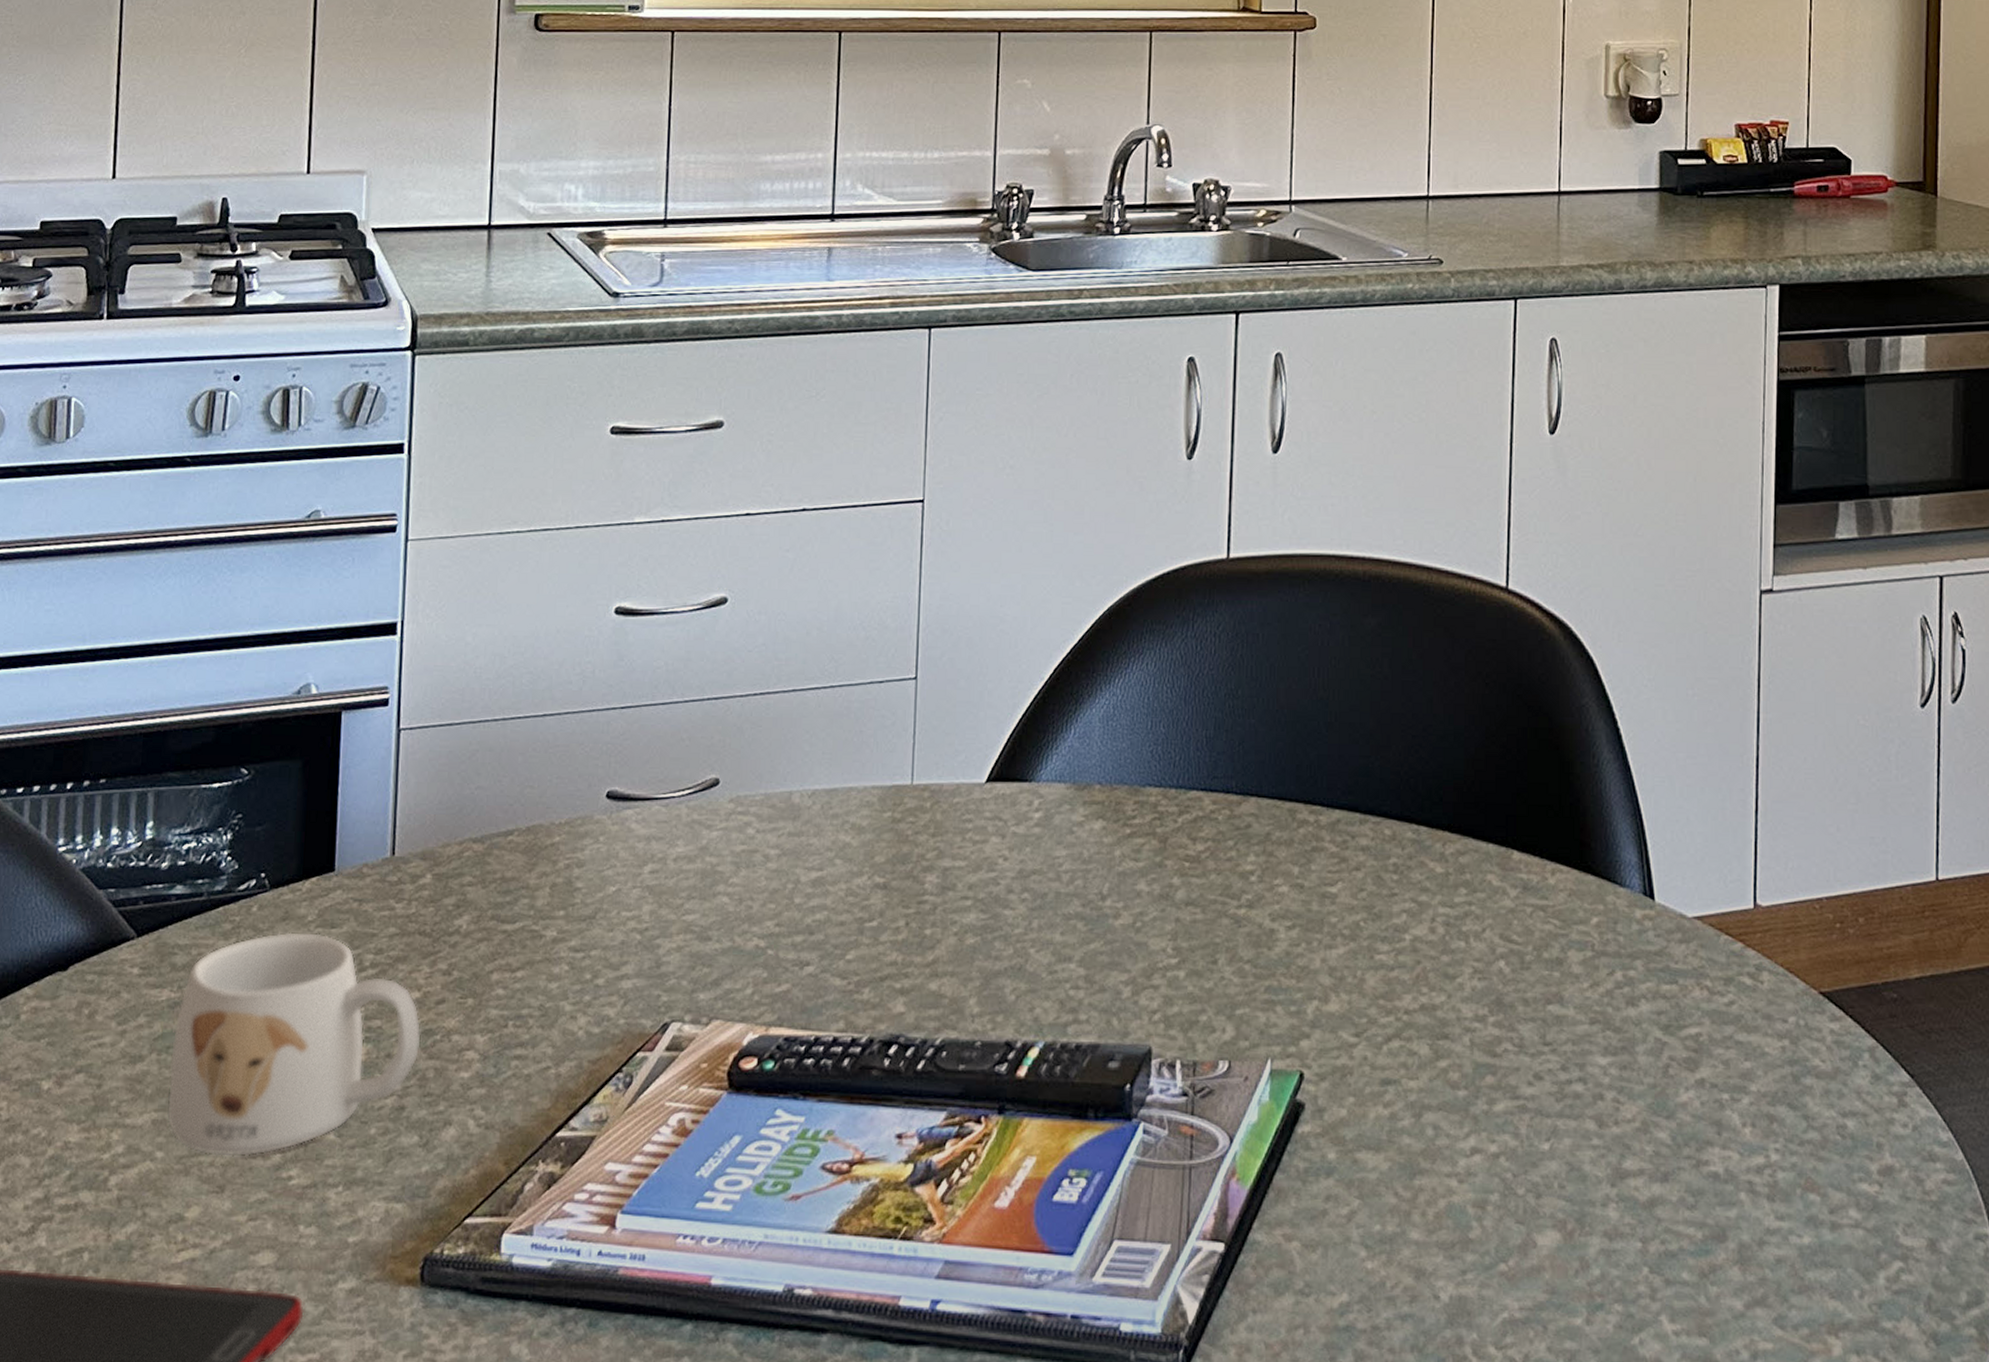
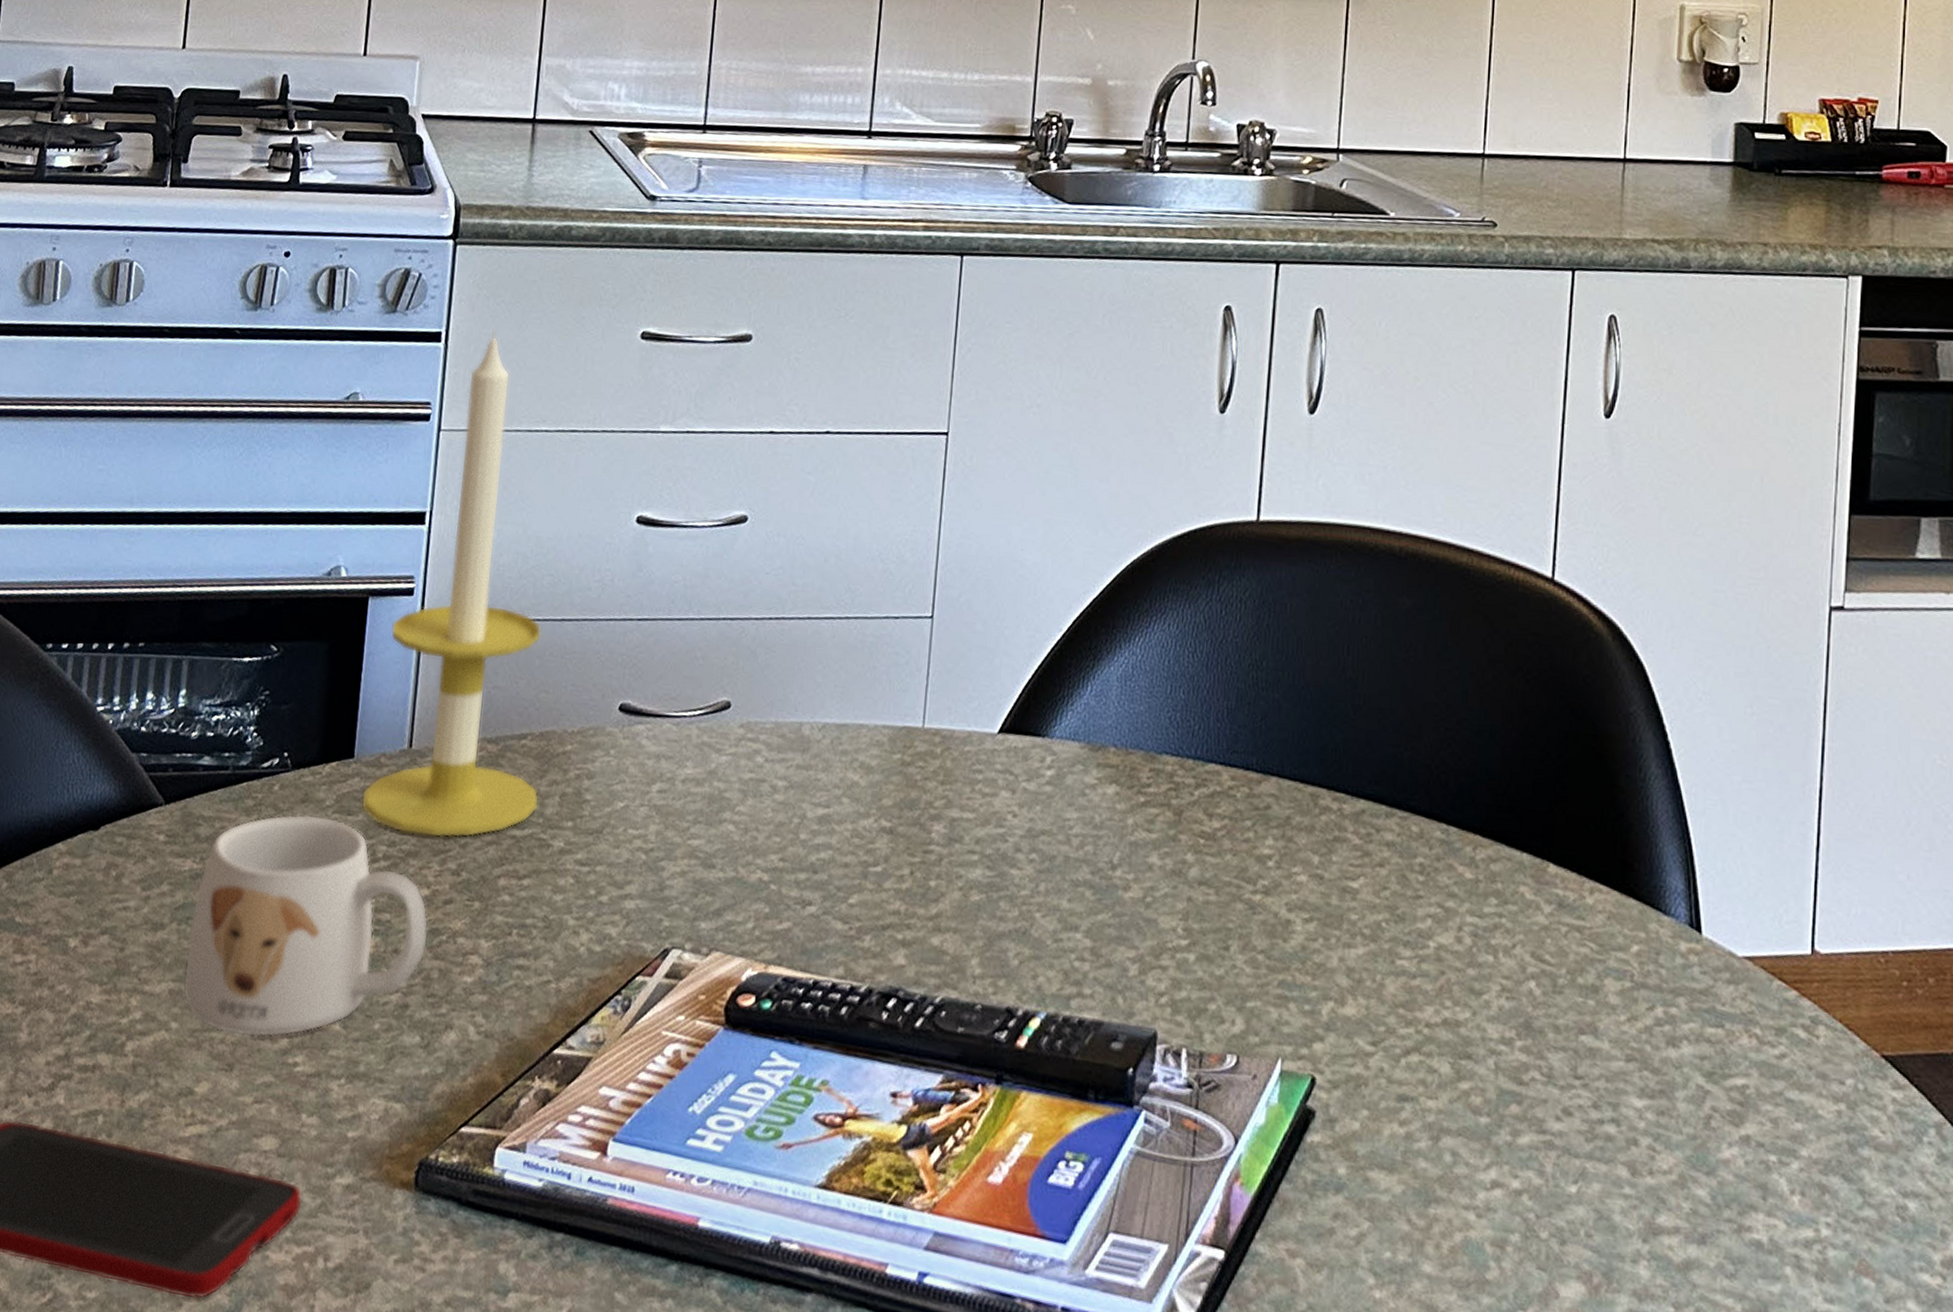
candle: none [345,436,529,941] -> present [361,330,542,838]

